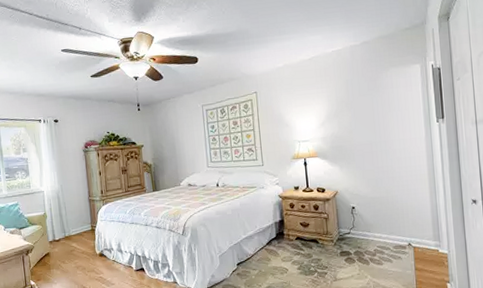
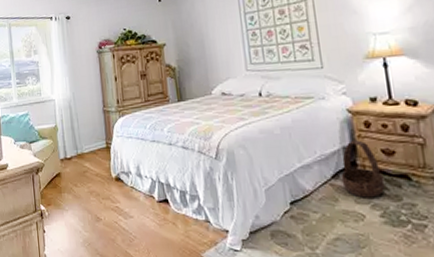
basket: none [273,217,302,257] -> present [341,140,386,198]

